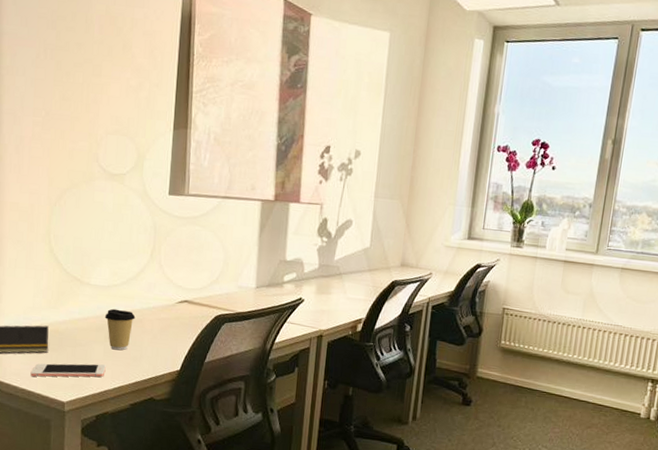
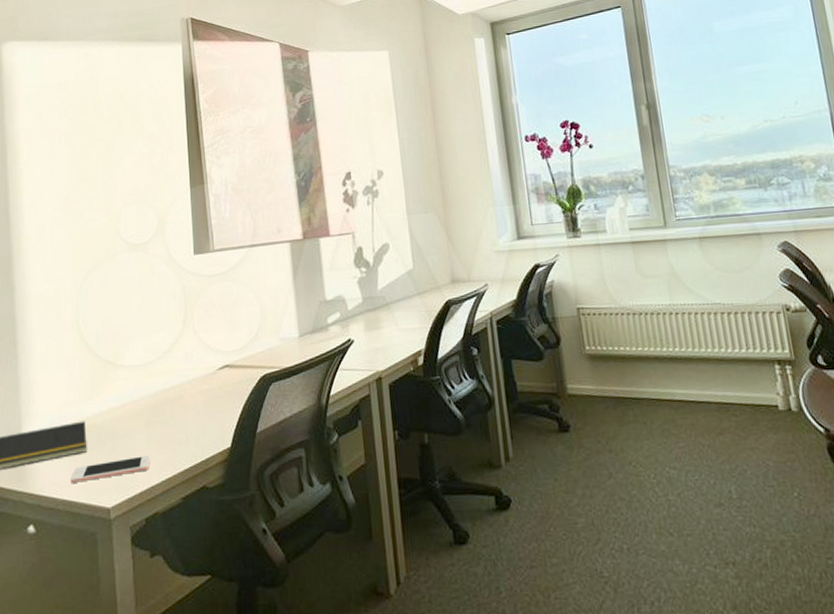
coffee cup: present [104,308,136,351] -> none [143,388,176,436]

